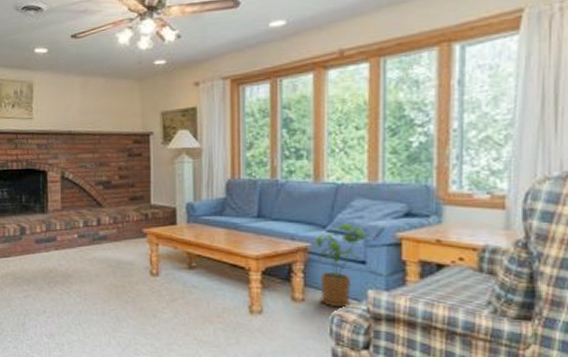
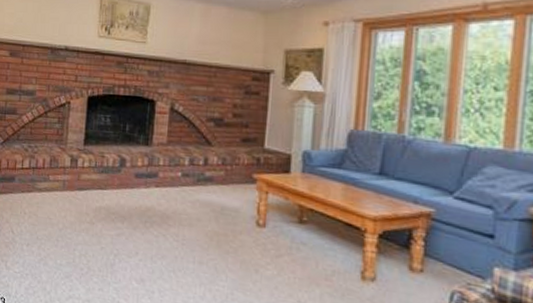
house plant: present [315,223,373,308] -> none [440,190,505,285]

